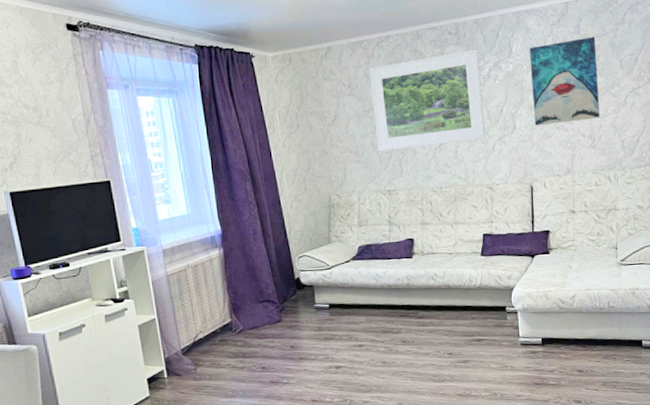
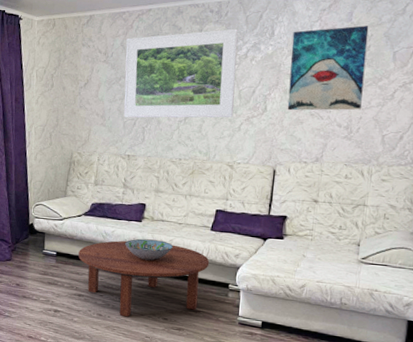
coffee table: none [352,276,485,360] -> present [78,240,210,317]
decorative bowl: none [398,274,447,297] -> present [124,238,173,261]

